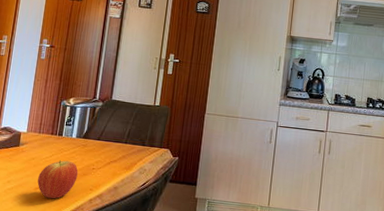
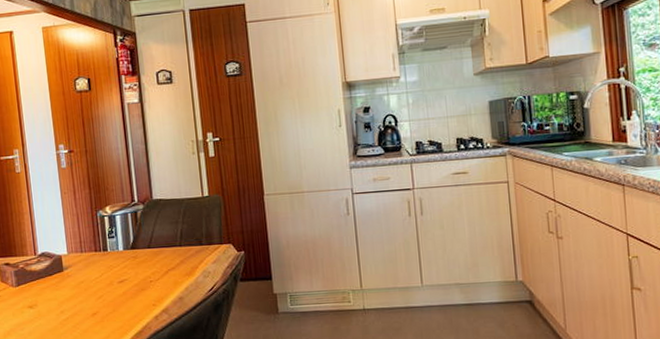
fruit: present [37,160,78,199] -> none [92,277,136,323]

